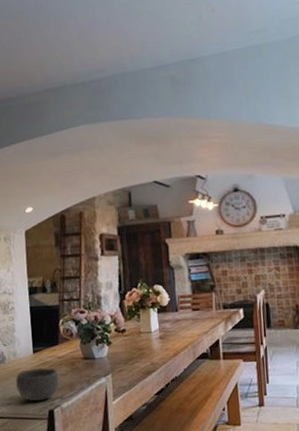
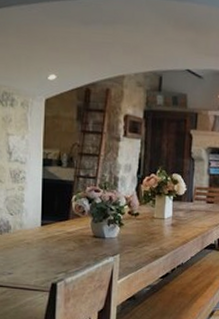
bowl: present [15,368,59,401] -> none [19,241,66,273]

